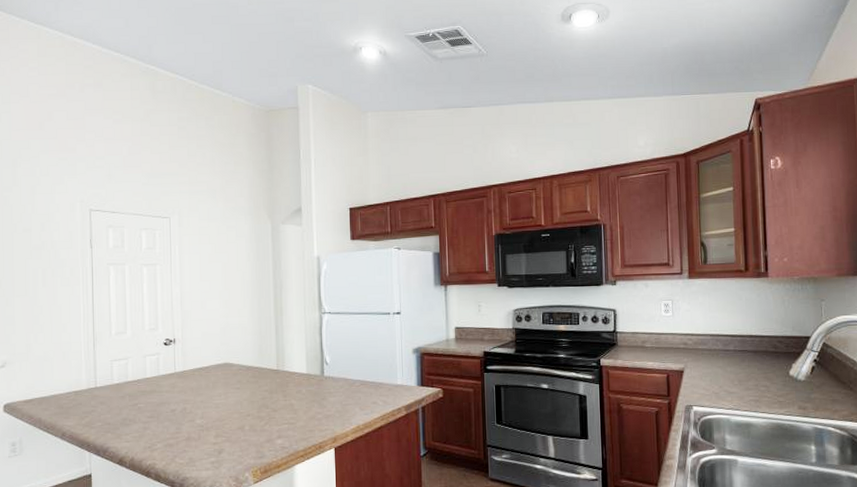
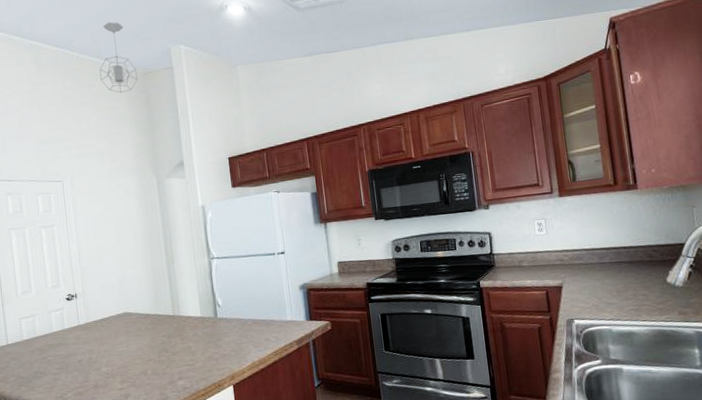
pendant light: none [219,52,260,130] -> present [99,22,138,93]

